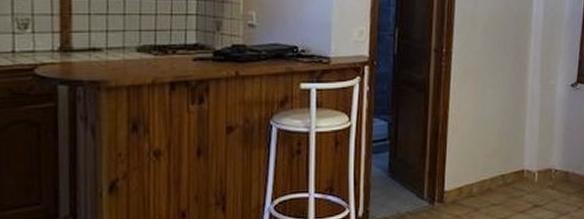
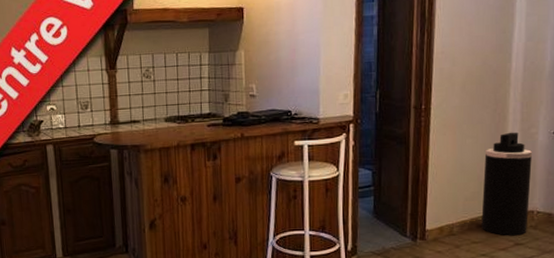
trash can: none [501,82,551,197] -> present [481,132,532,236]

